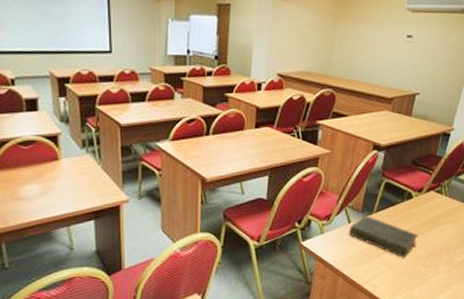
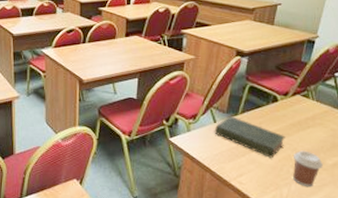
coffee cup: none [424,248,452,286] -> present [293,150,323,188]

